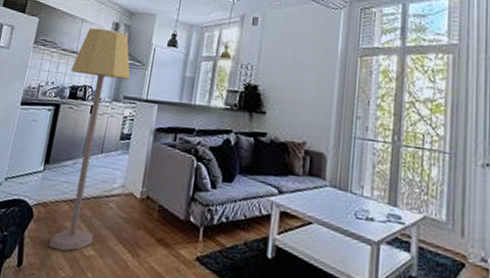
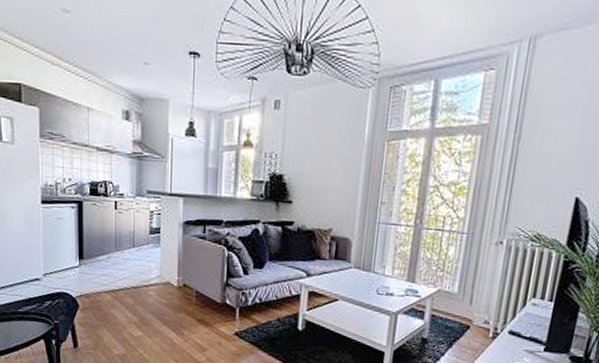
lamp: present [48,27,131,251] -> none [86,117,150,334]

